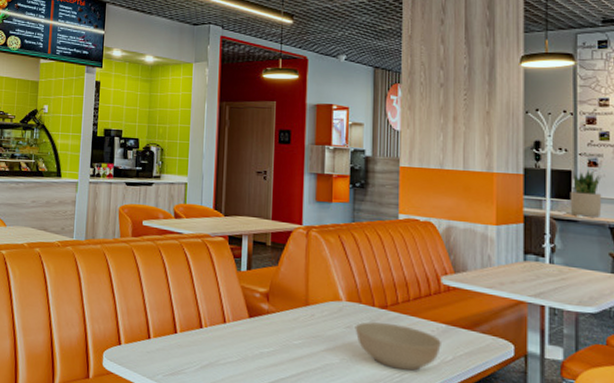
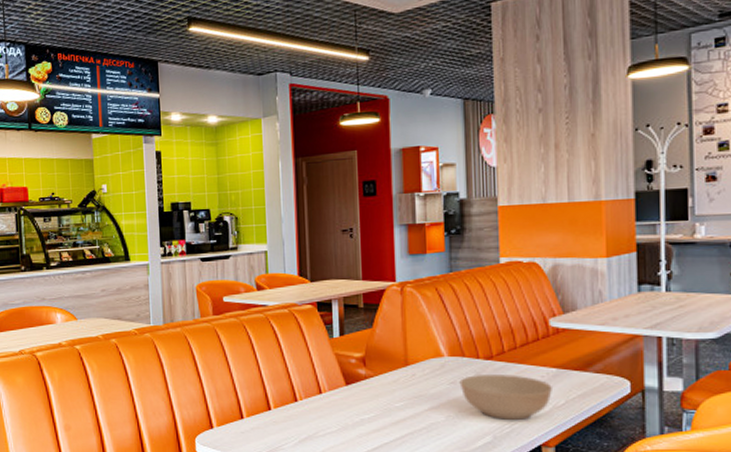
planter: present [570,170,602,218] -> none [686,185,722,237]

